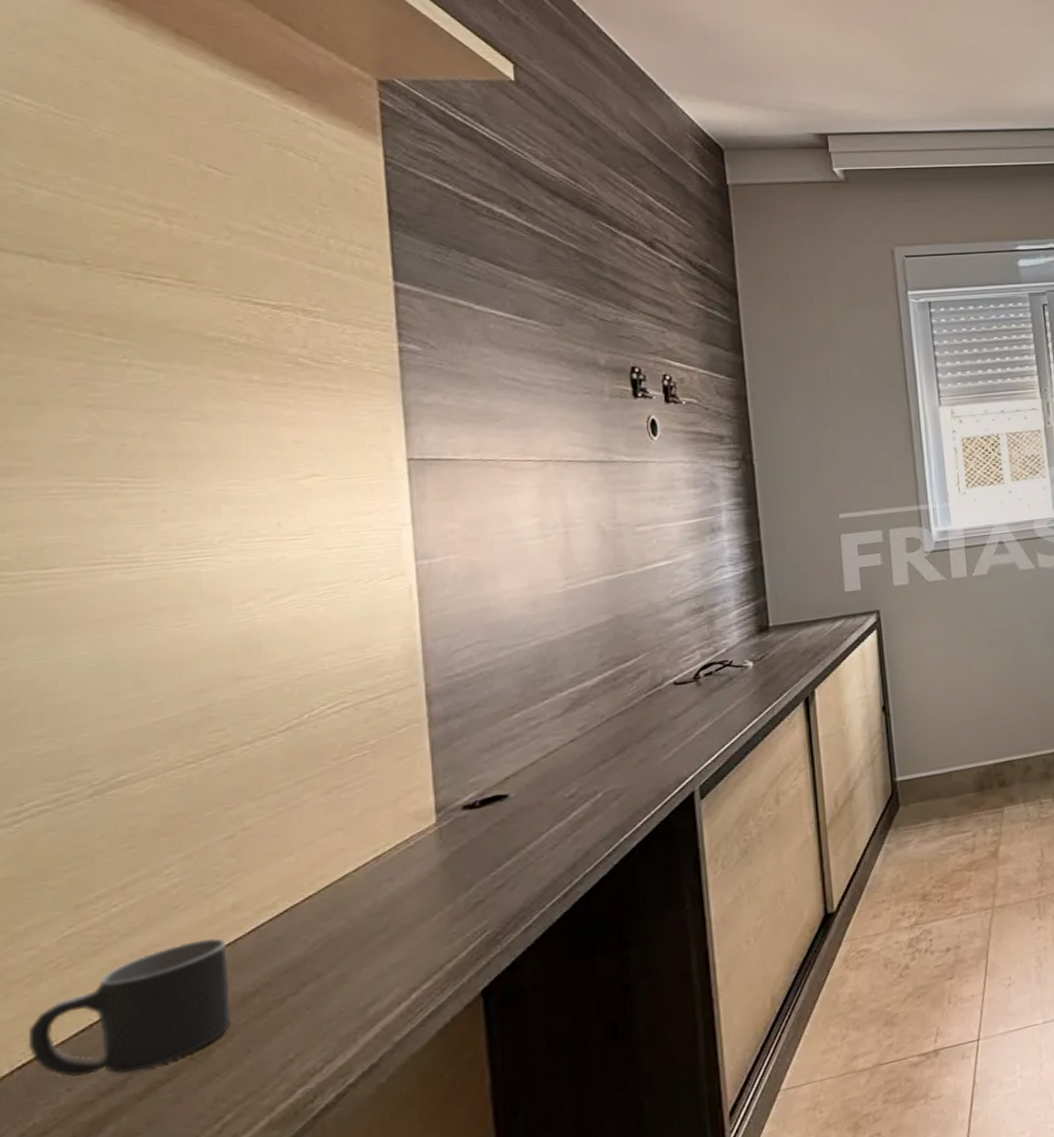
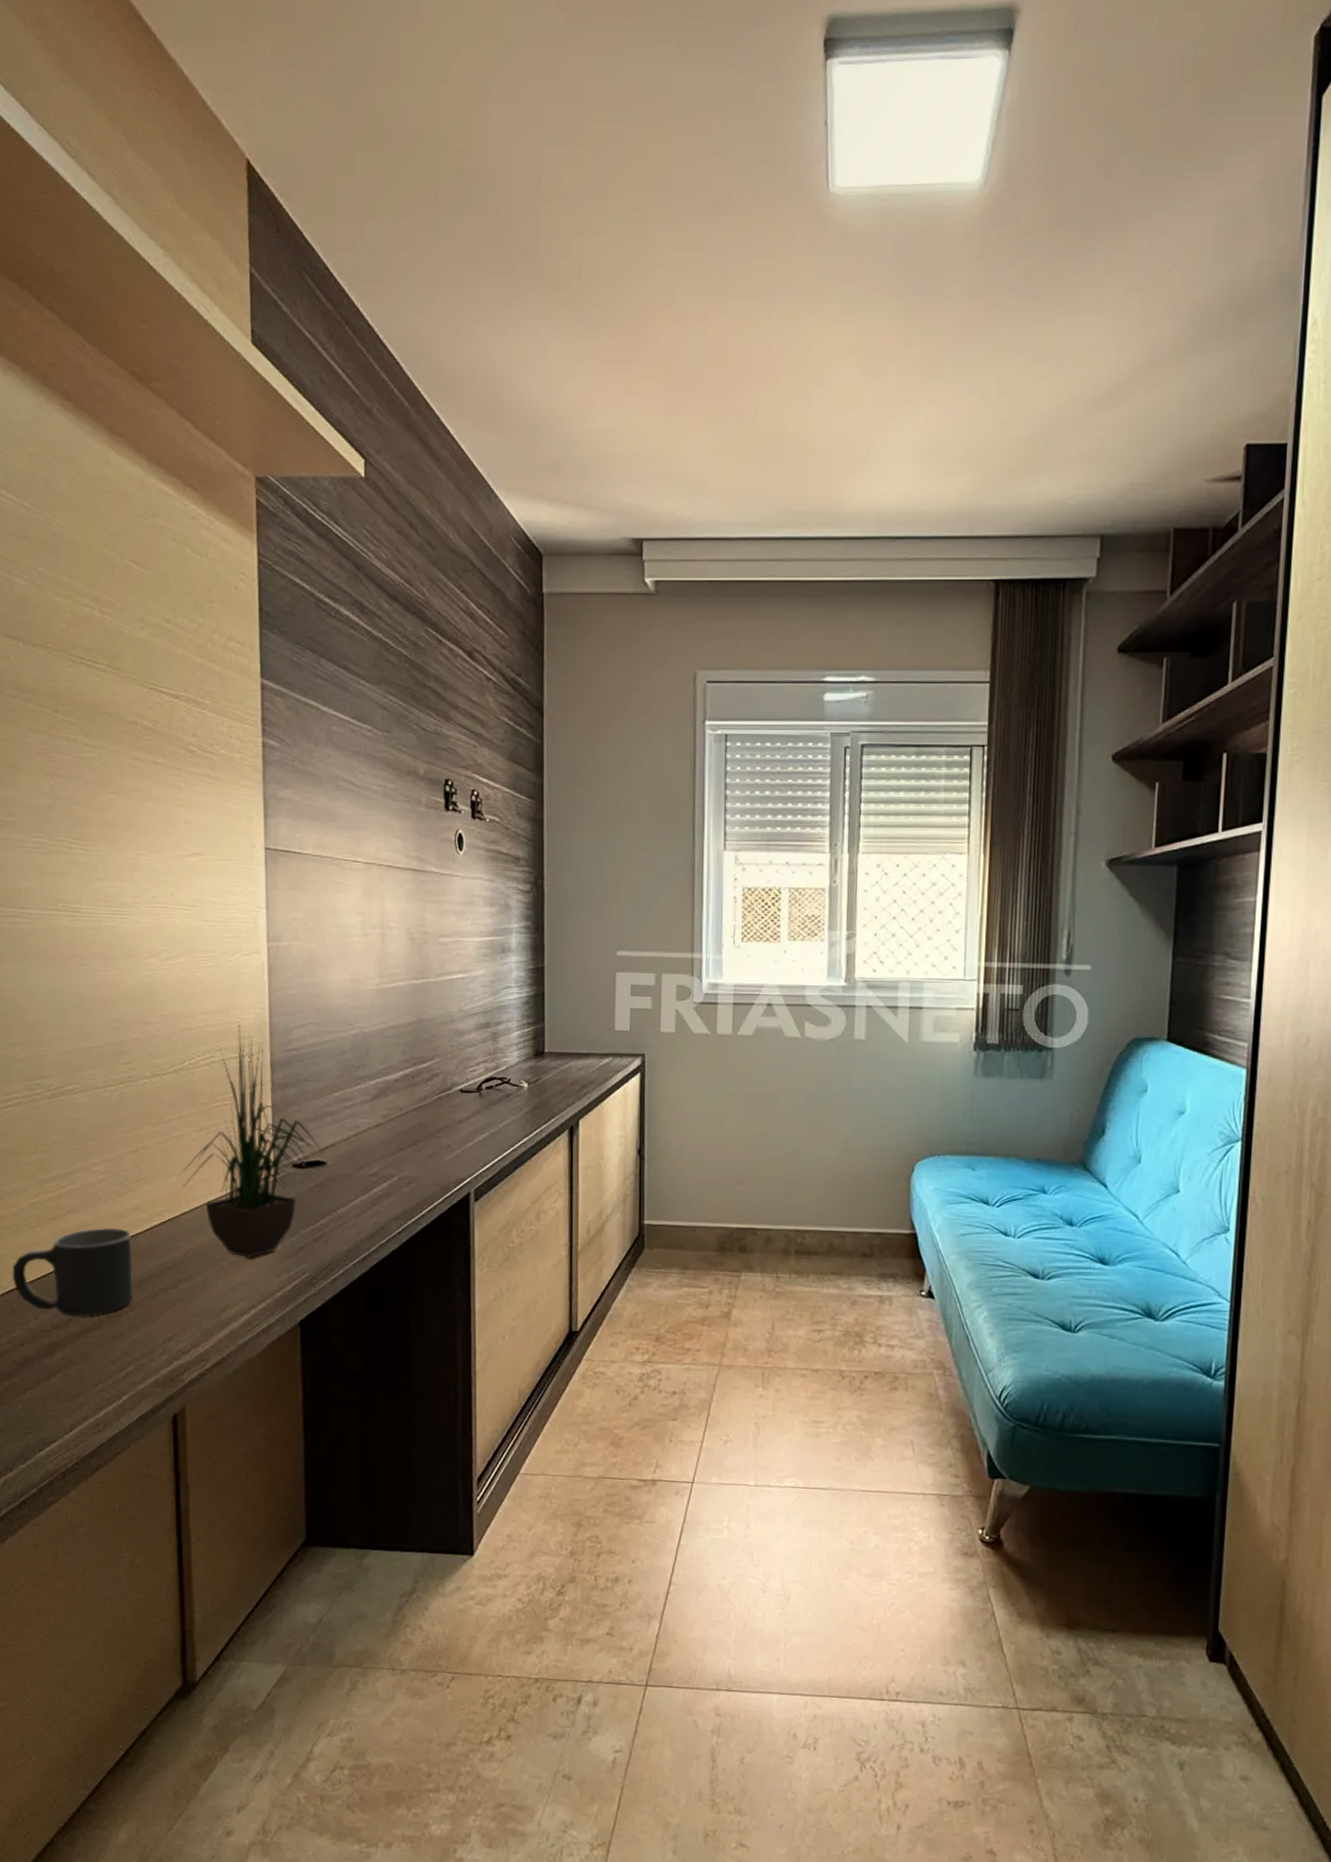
potted plant: none [297,659,504,933] -> present [178,1024,323,1258]

